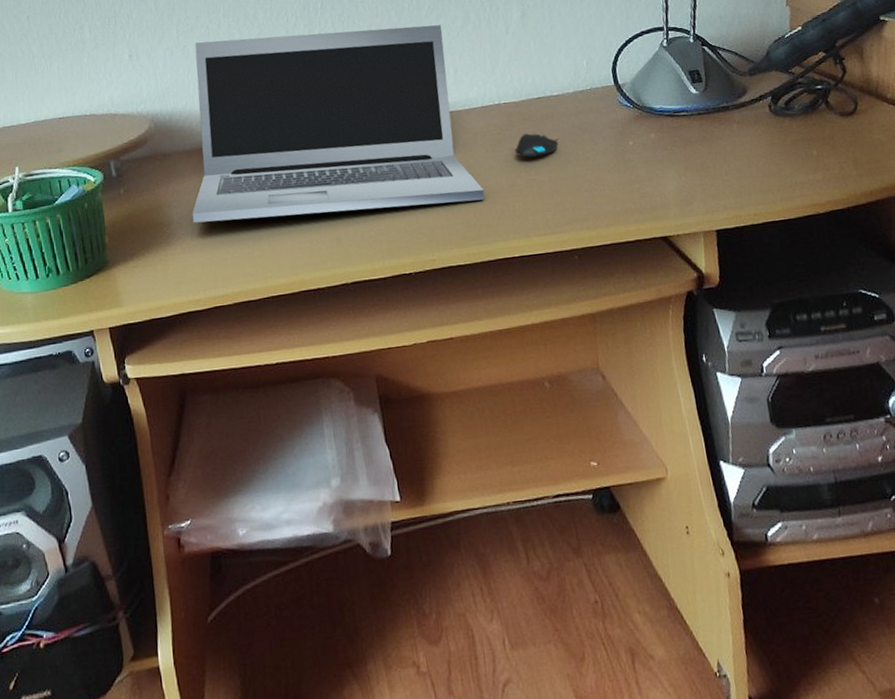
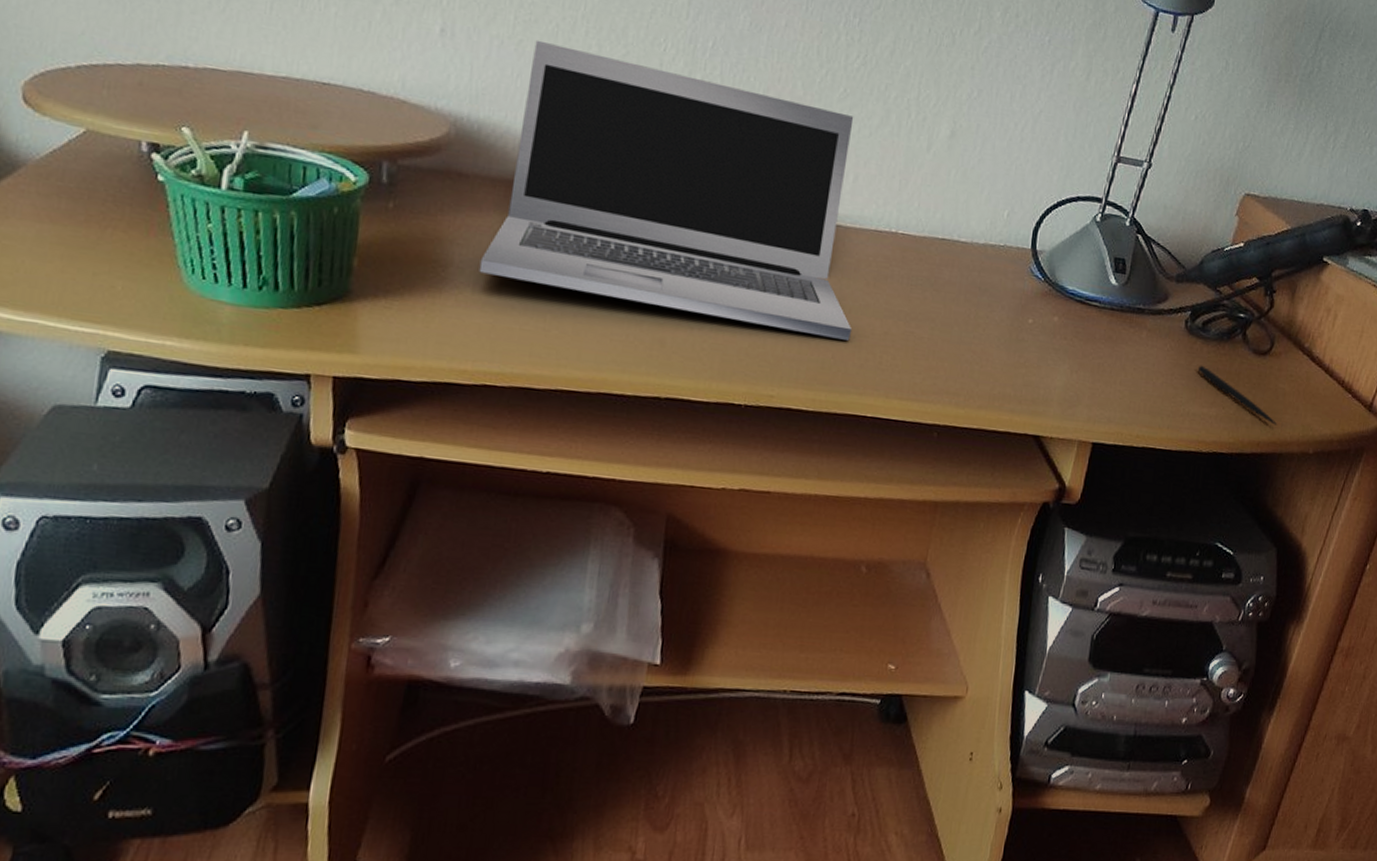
mouse: present [515,133,560,158] -> none [899,276,954,308]
pen: none [792,139,884,173] -> present [1197,365,1278,426]

